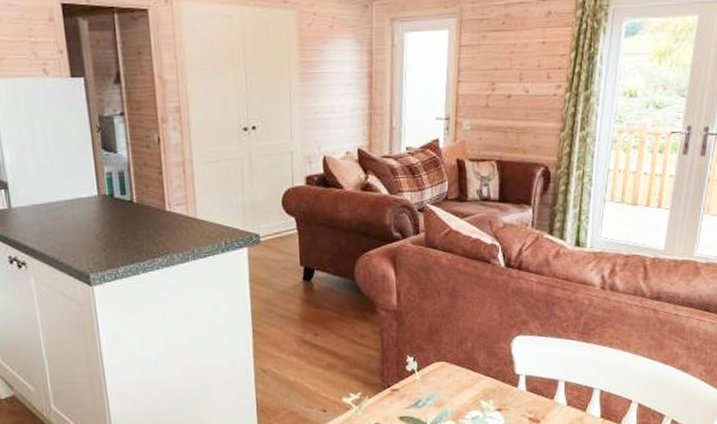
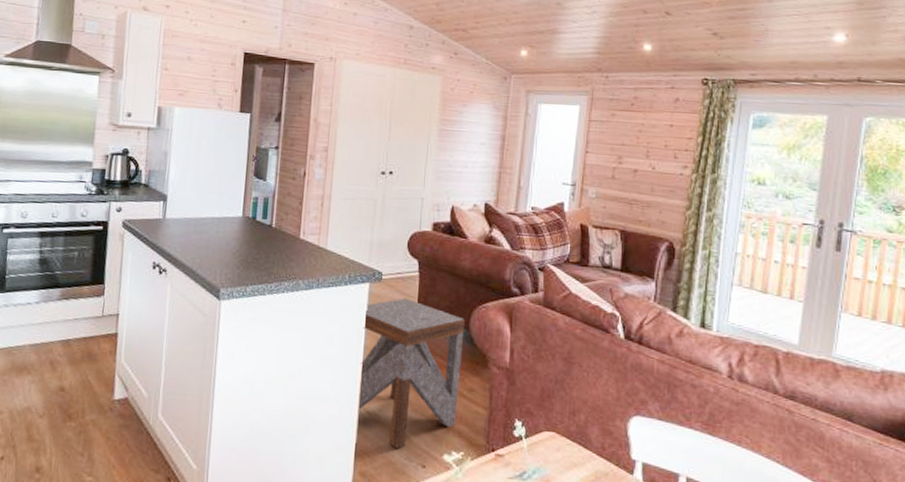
side table: none [247,257,351,399] -> present [358,298,465,448]

